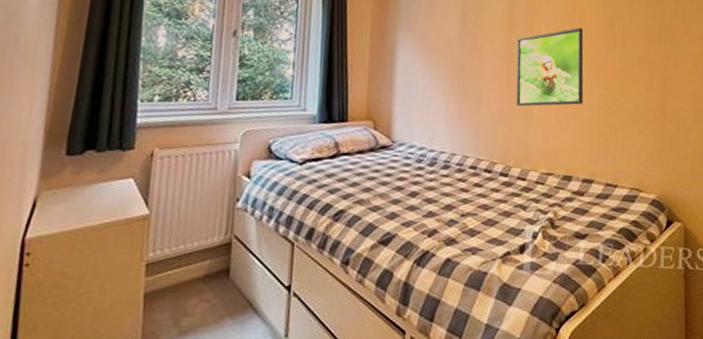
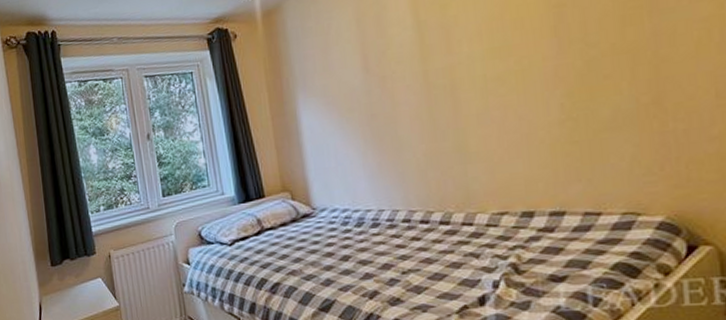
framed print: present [516,27,584,107] -> none [433,30,535,143]

